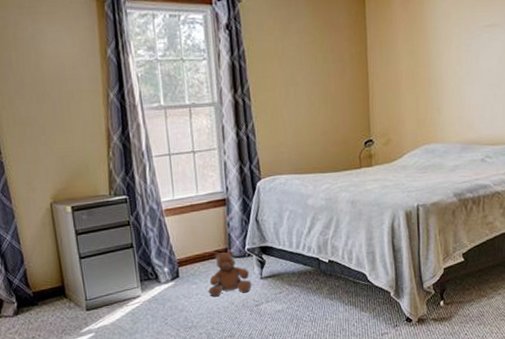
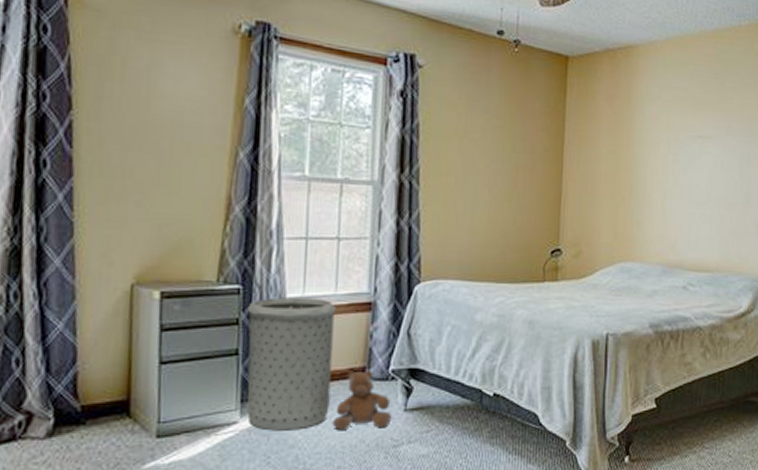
laundry basket: none [135,199,205,301] -> present [247,297,336,431]

